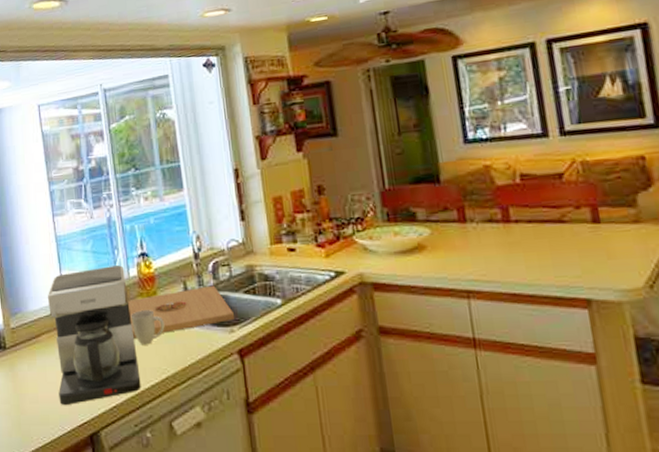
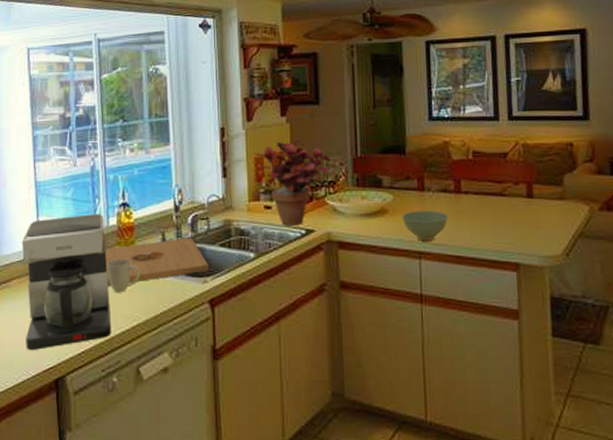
potted plant: none [272,176,356,269] -> present [255,140,331,226]
bowl: none [442,243,498,279] -> present [402,210,448,241]

